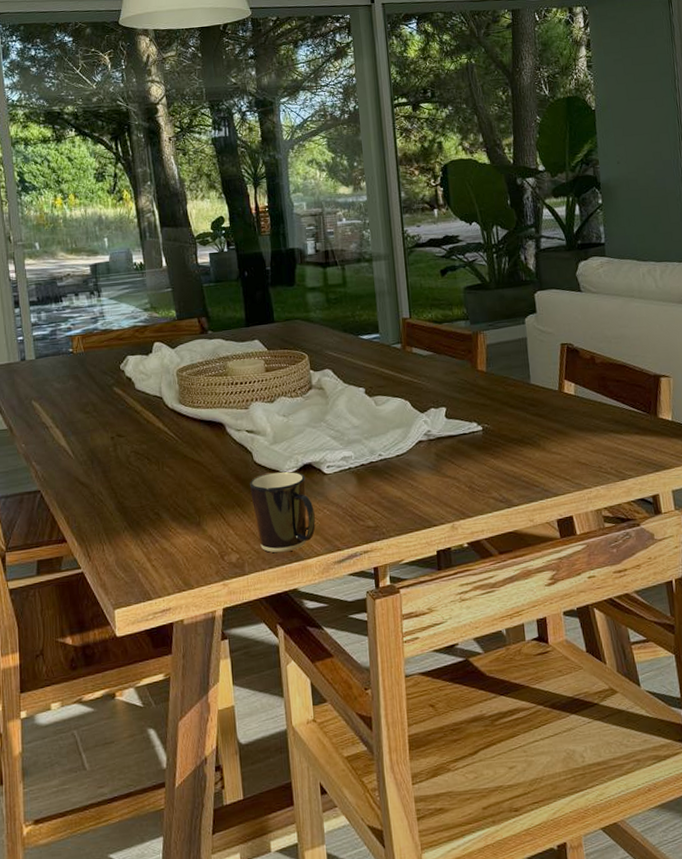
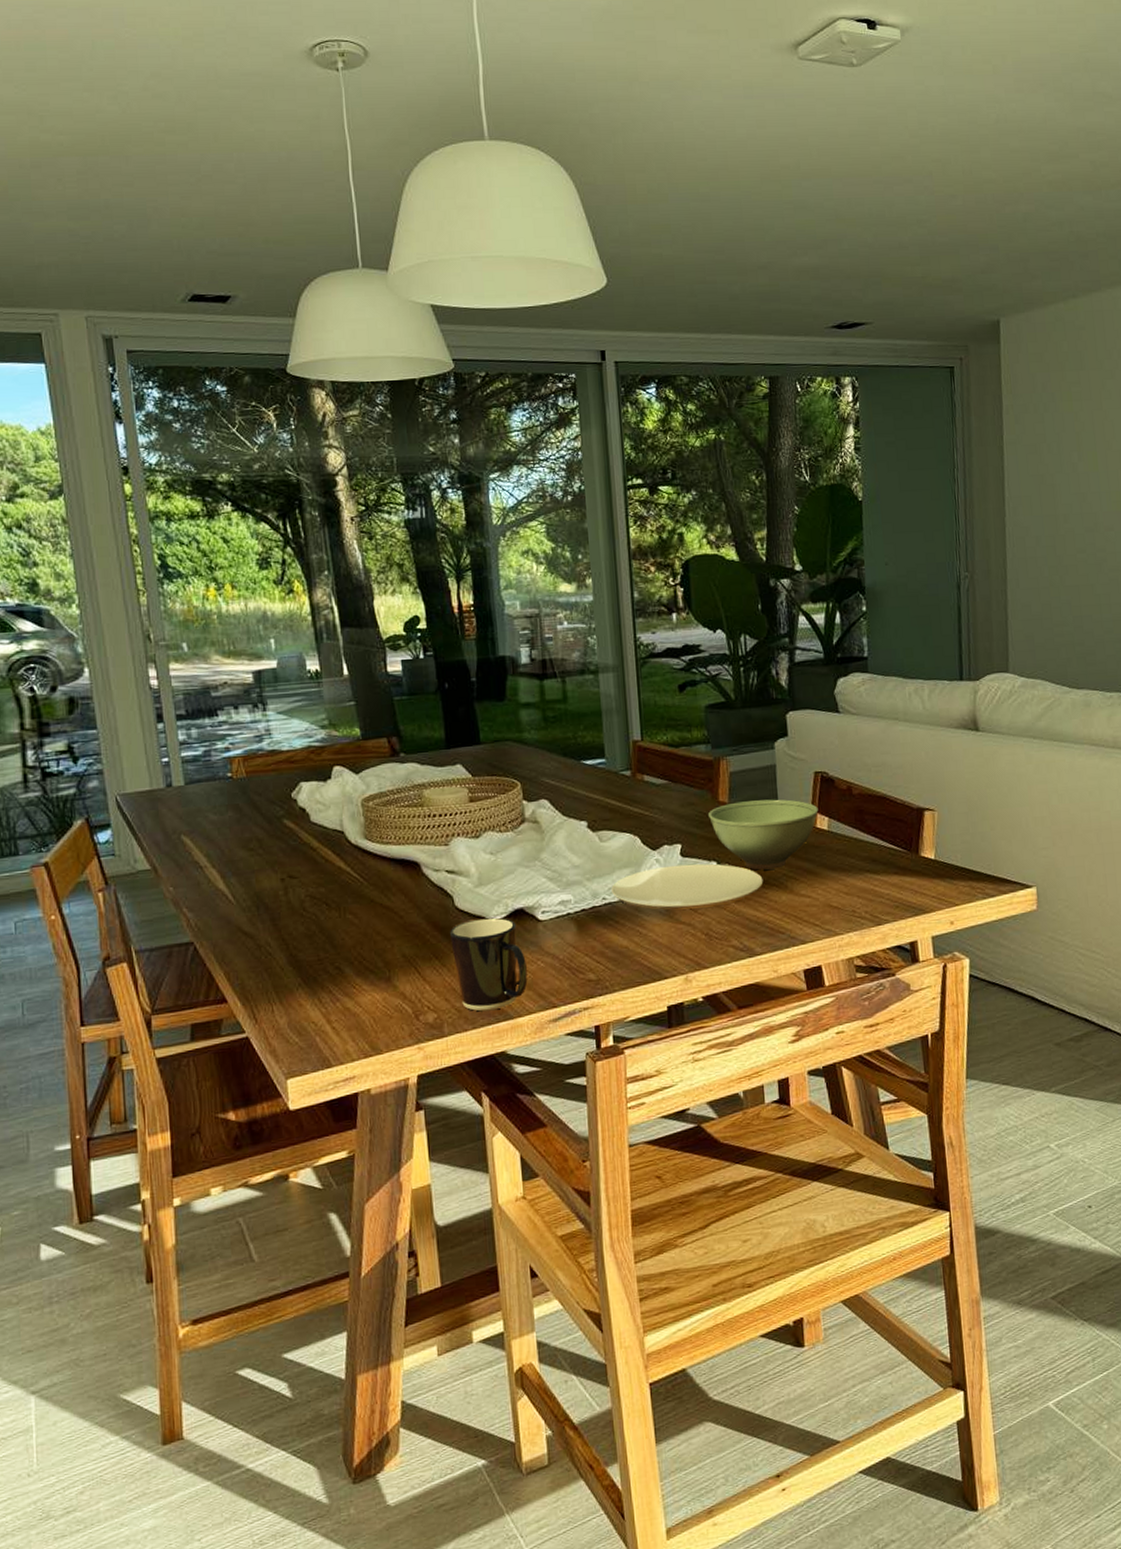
plate: none [386,424,519,465] -> present [612,863,764,910]
bowl: none [469,368,566,430] -> present [709,799,819,870]

